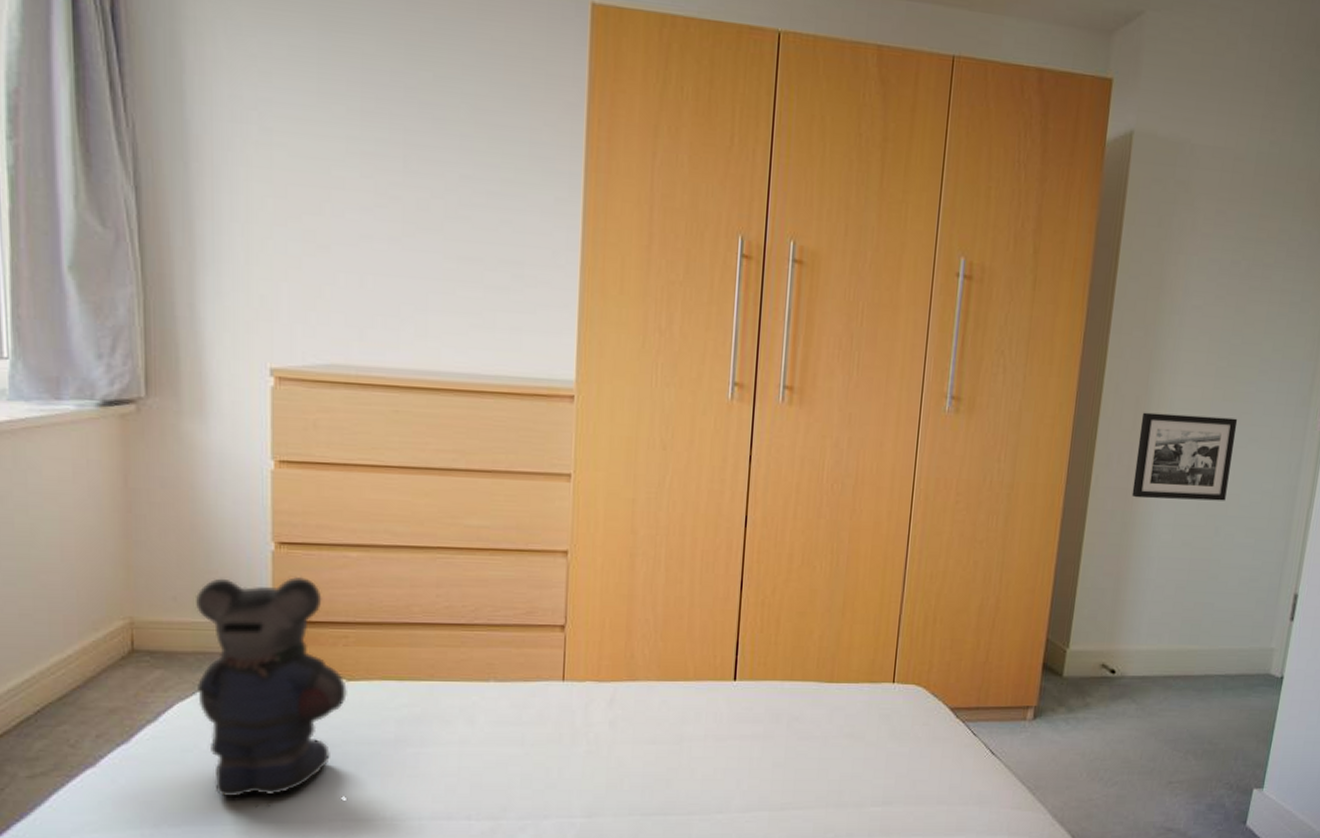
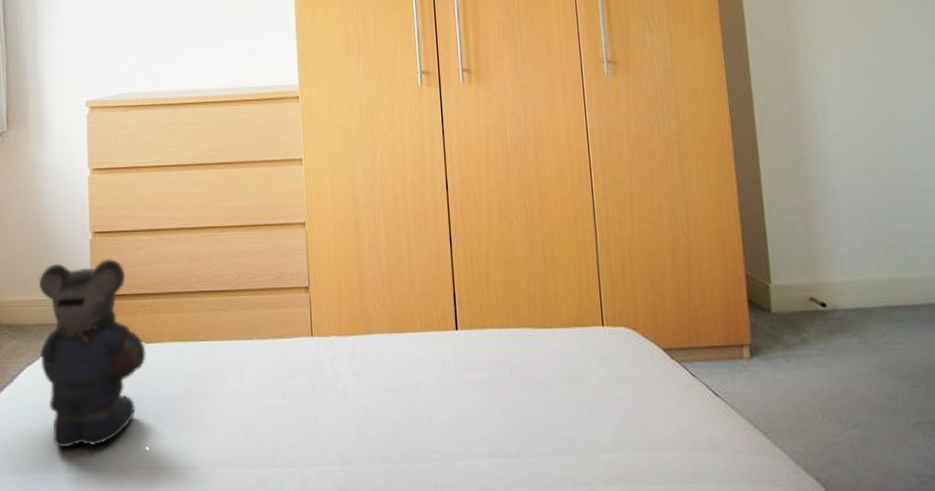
picture frame: present [1131,412,1238,501] -> none [790,49,899,133]

